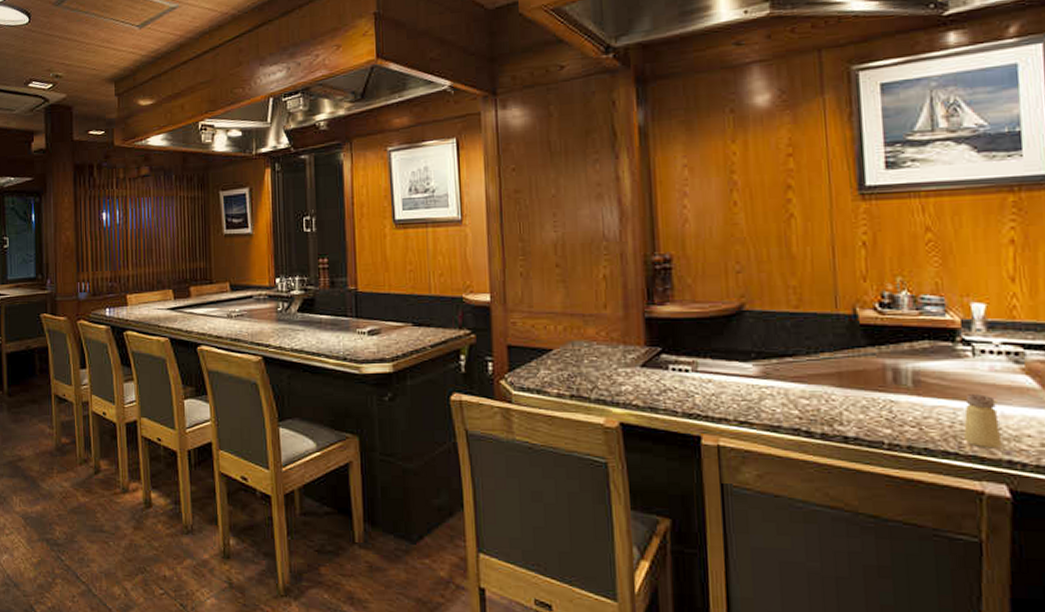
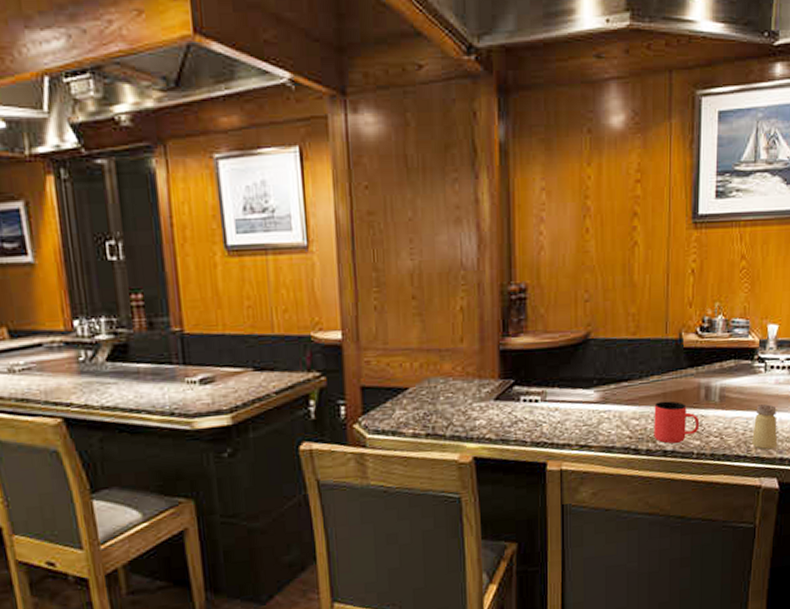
cup: none [827,381,889,429] -> present [654,401,700,444]

